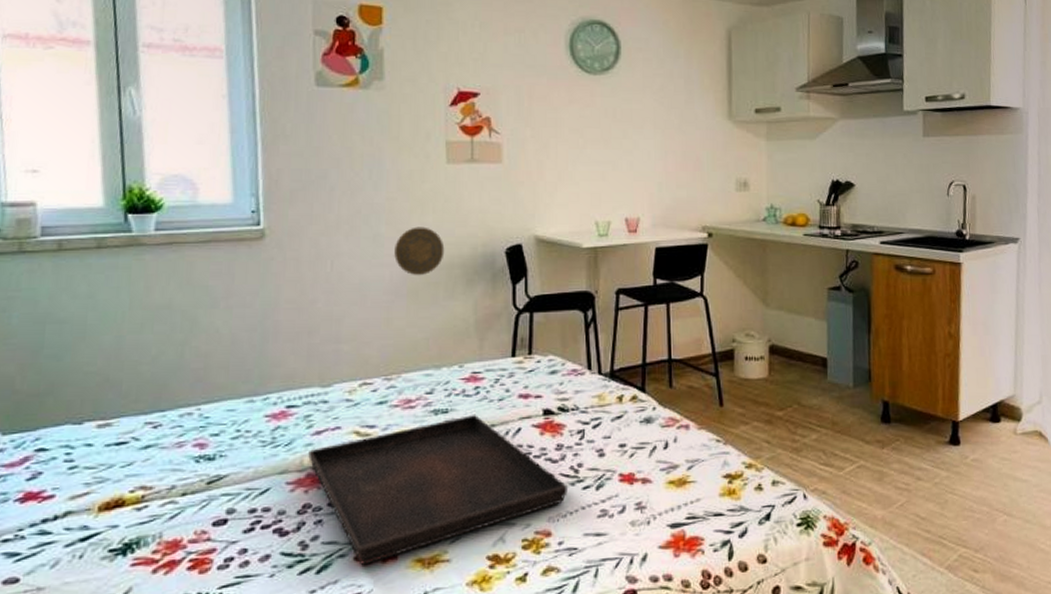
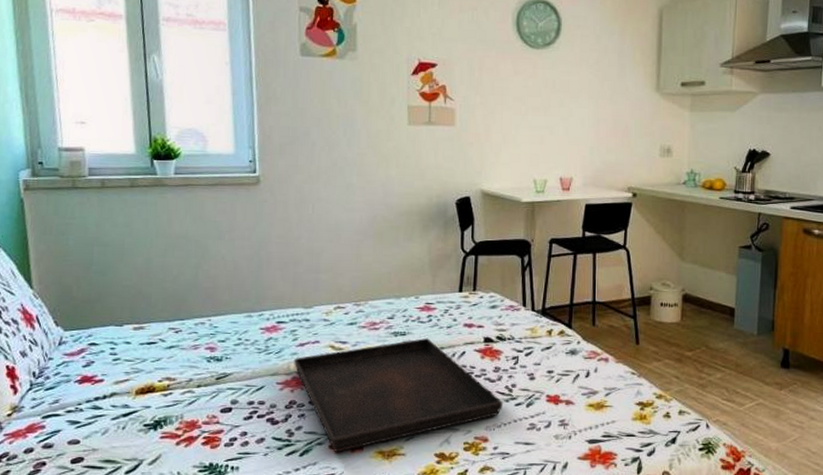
decorative plate: present [394,226,445,276] -> none [364,178,405,221]

